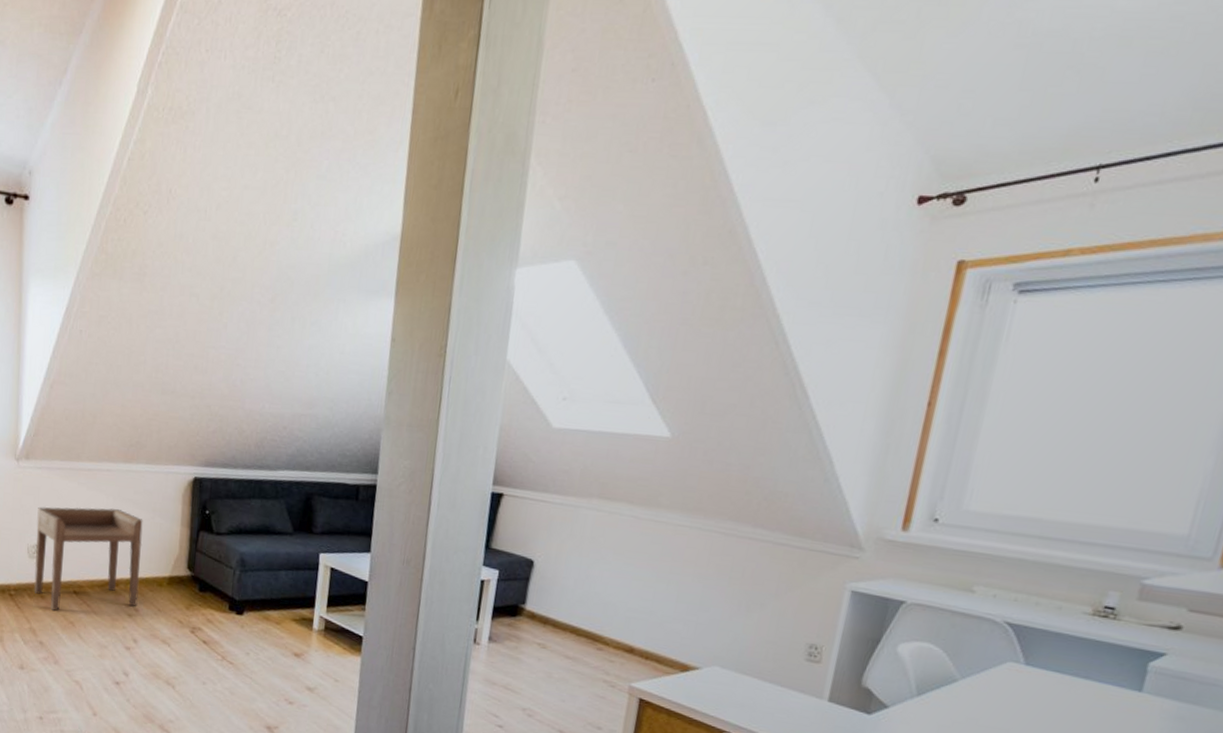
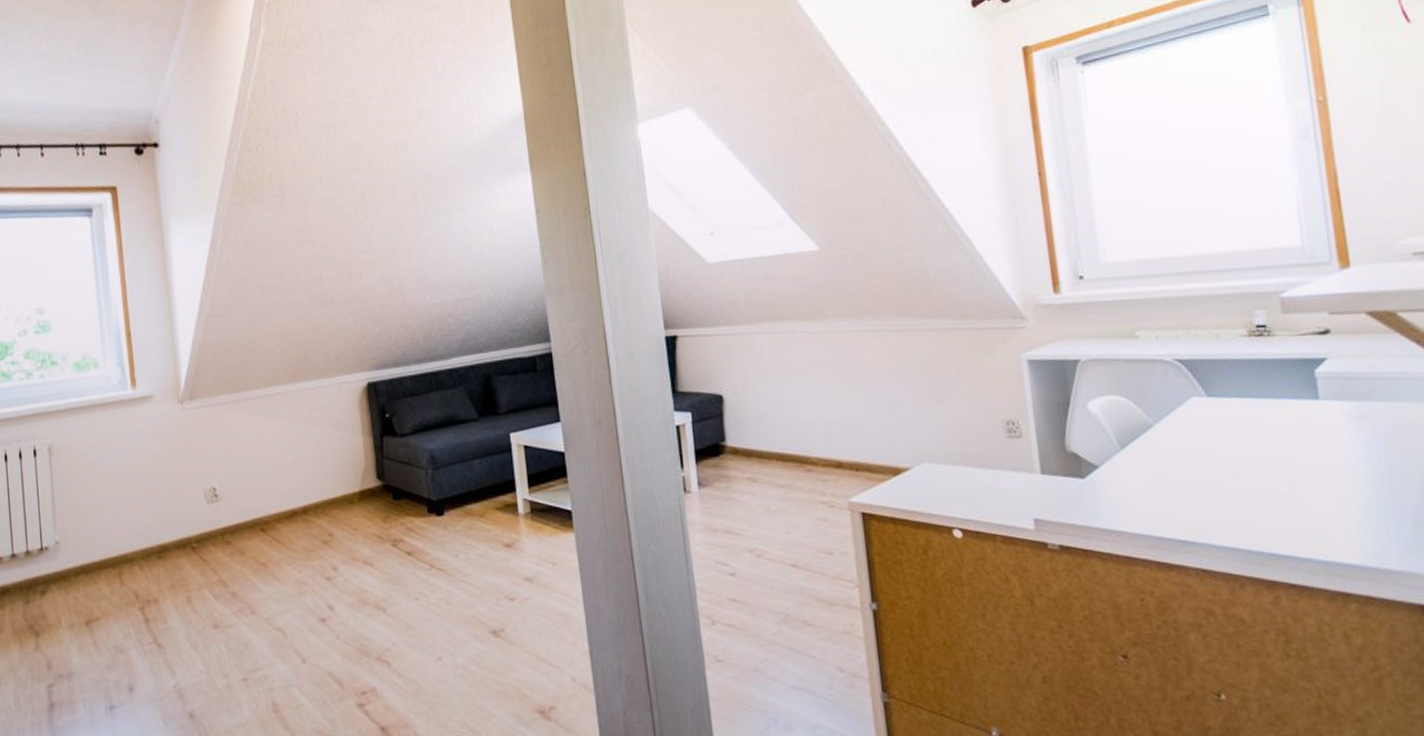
side table: present [34,507,143,611] -> none [209,432,331,555]

